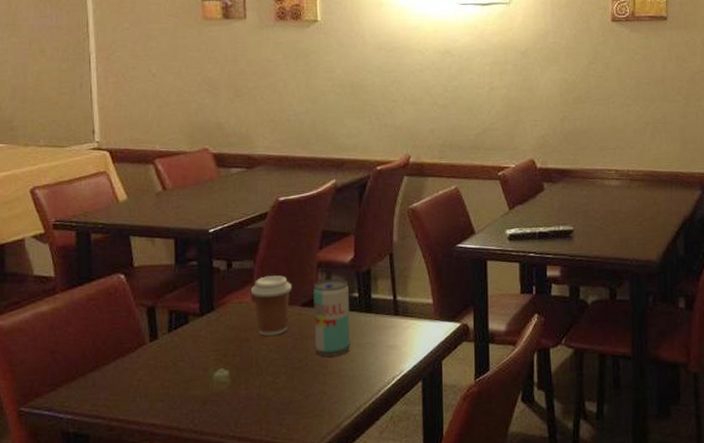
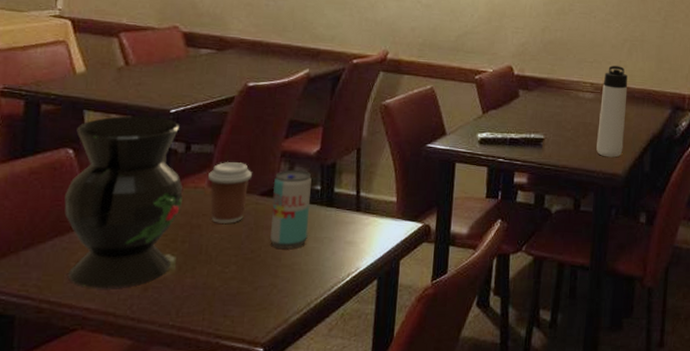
decorative vase: none [122,237,229,405] -> present [64,115,183,288]
thermos bottle: none [627,150,655,244] -> present [596,65,628,158]

